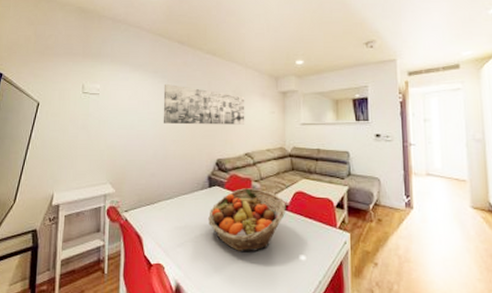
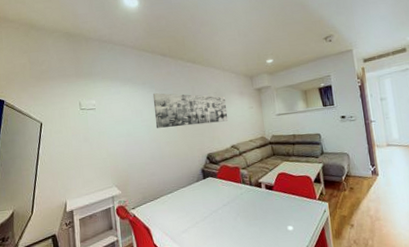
fruit basket: present [208,188,286,253] -> none [206,175,272,231]

